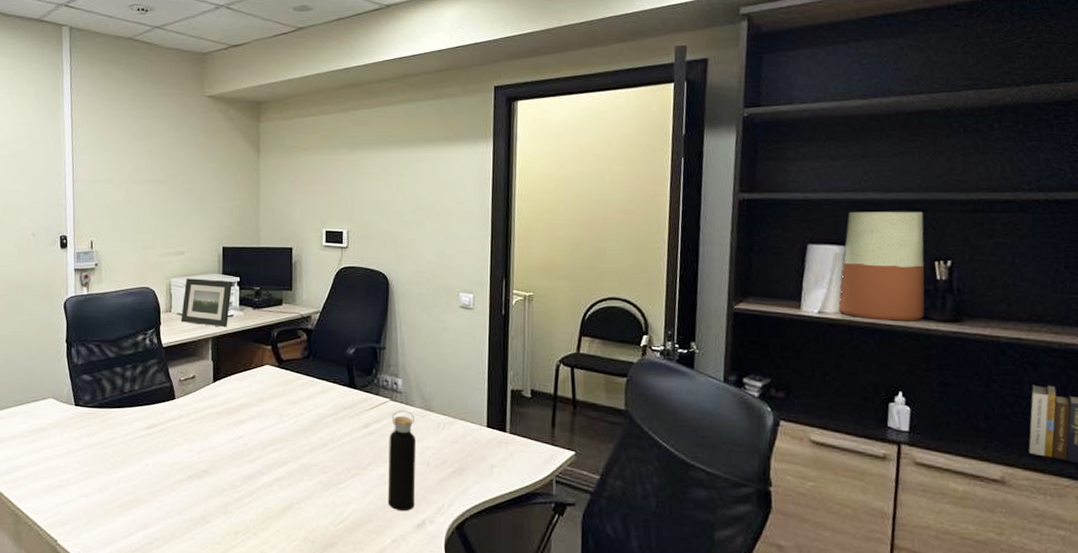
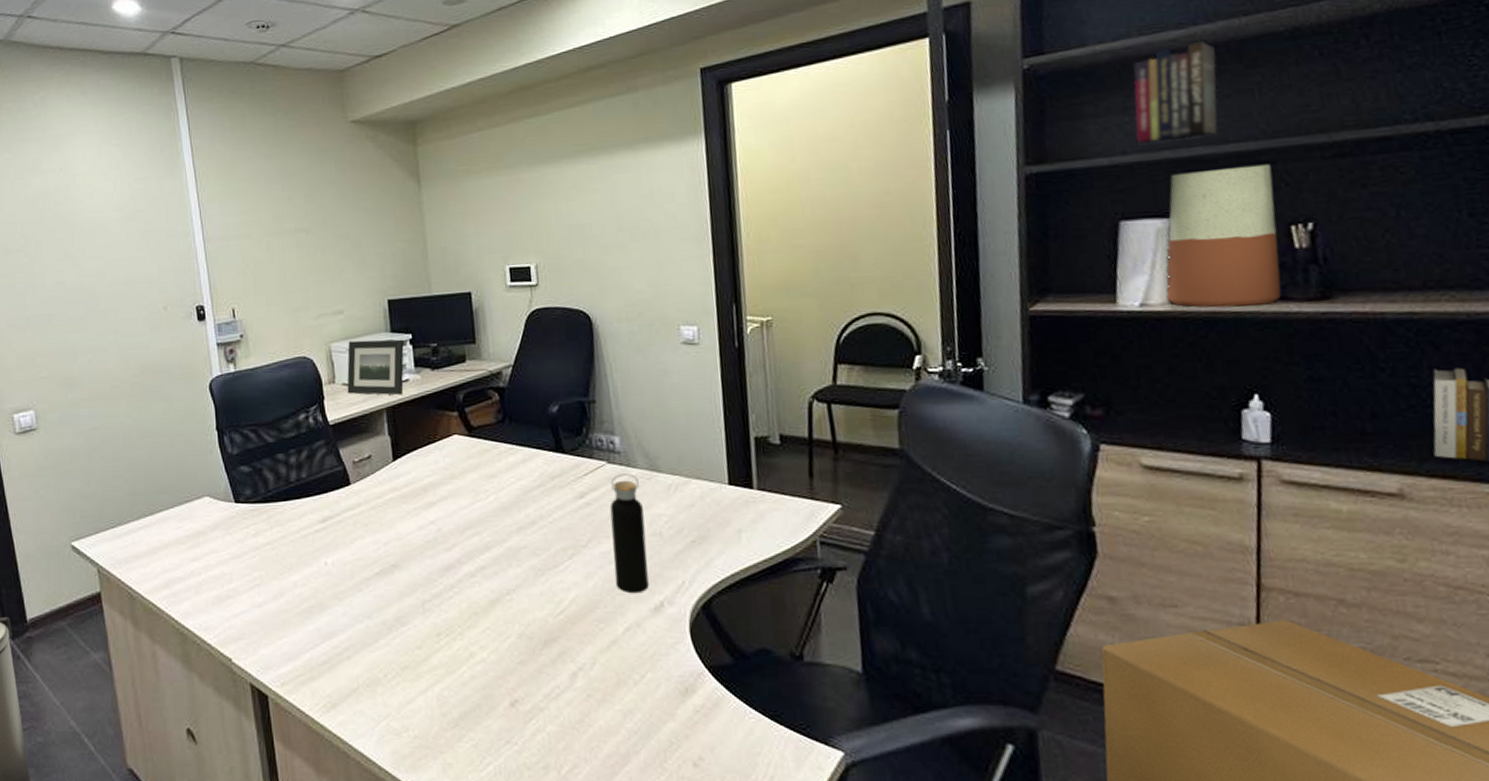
books: none [824,111,889,185] -> present [1133,42,1218,144]

